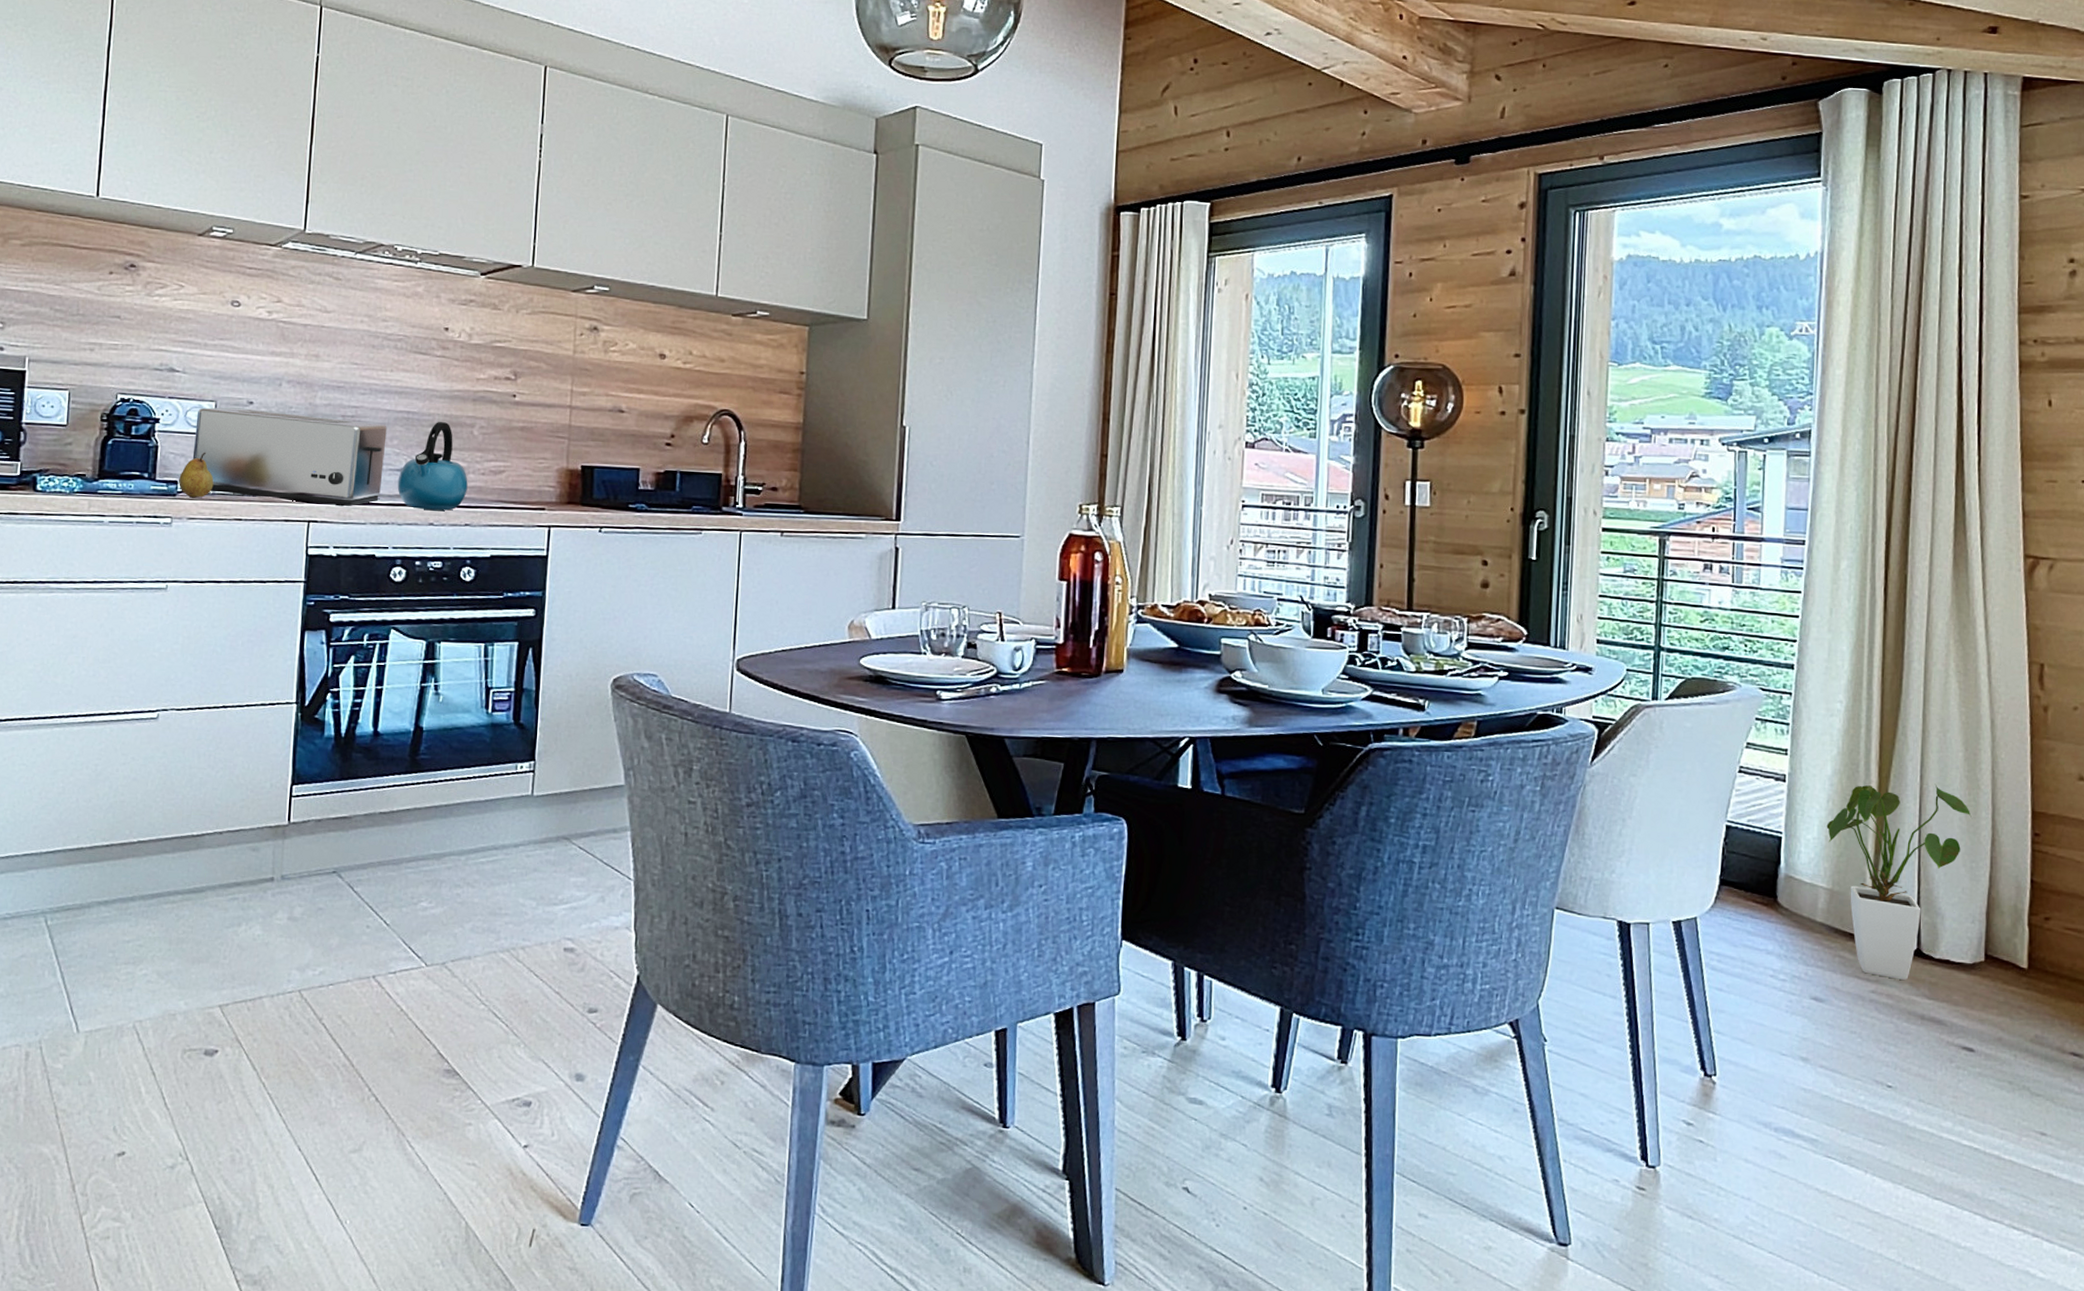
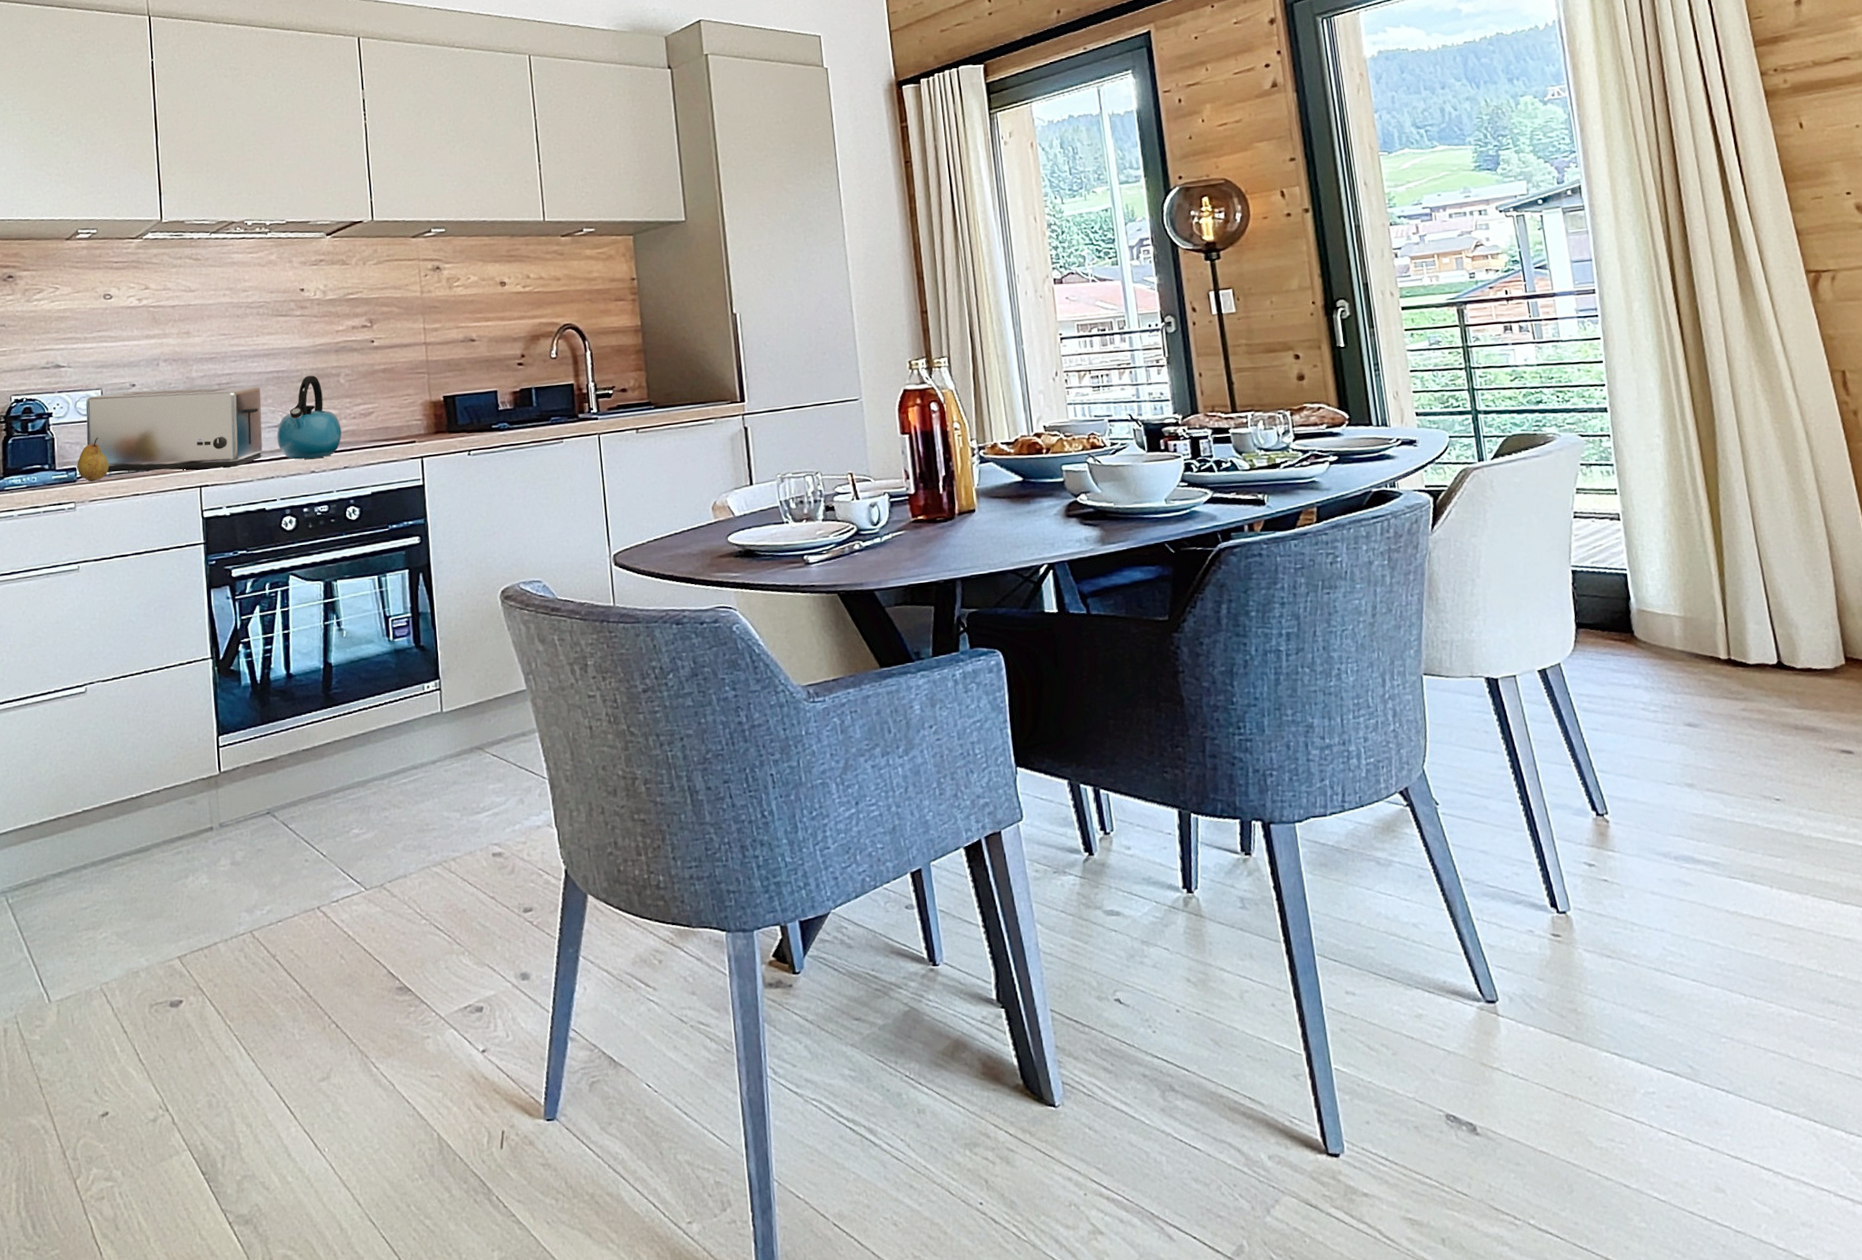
house plant: present [1826,783,1972,981] -> none [1667,500,1805,695]

